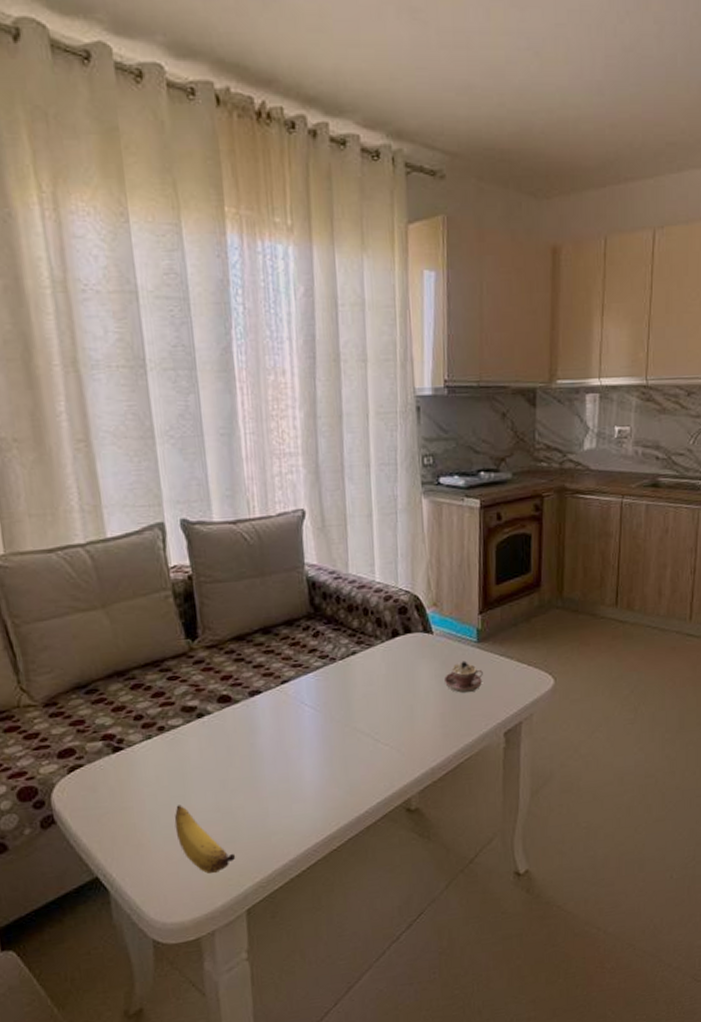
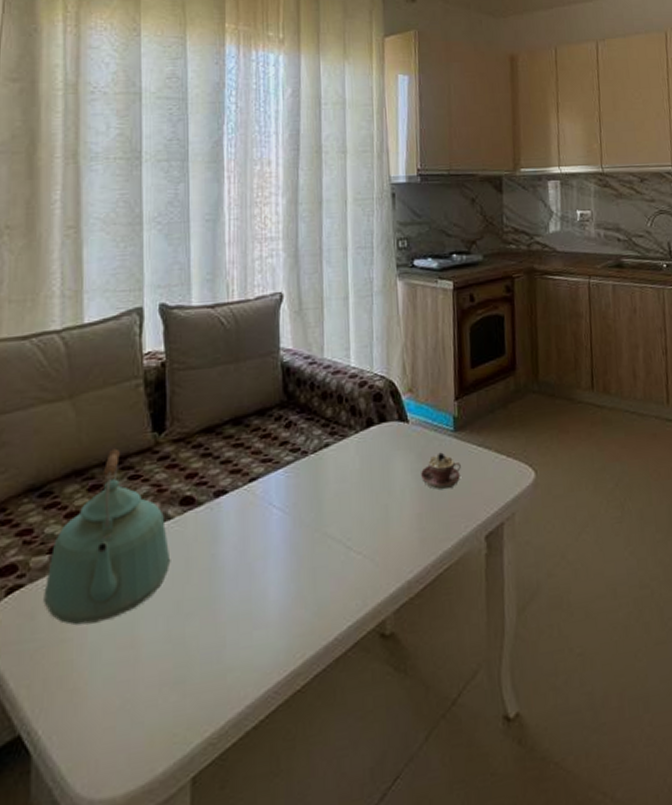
kettle: none [102,653,214,797] -> present [44,448,171,626]
banana: present [174,805,236,874] -> none [118,634,185,727]

